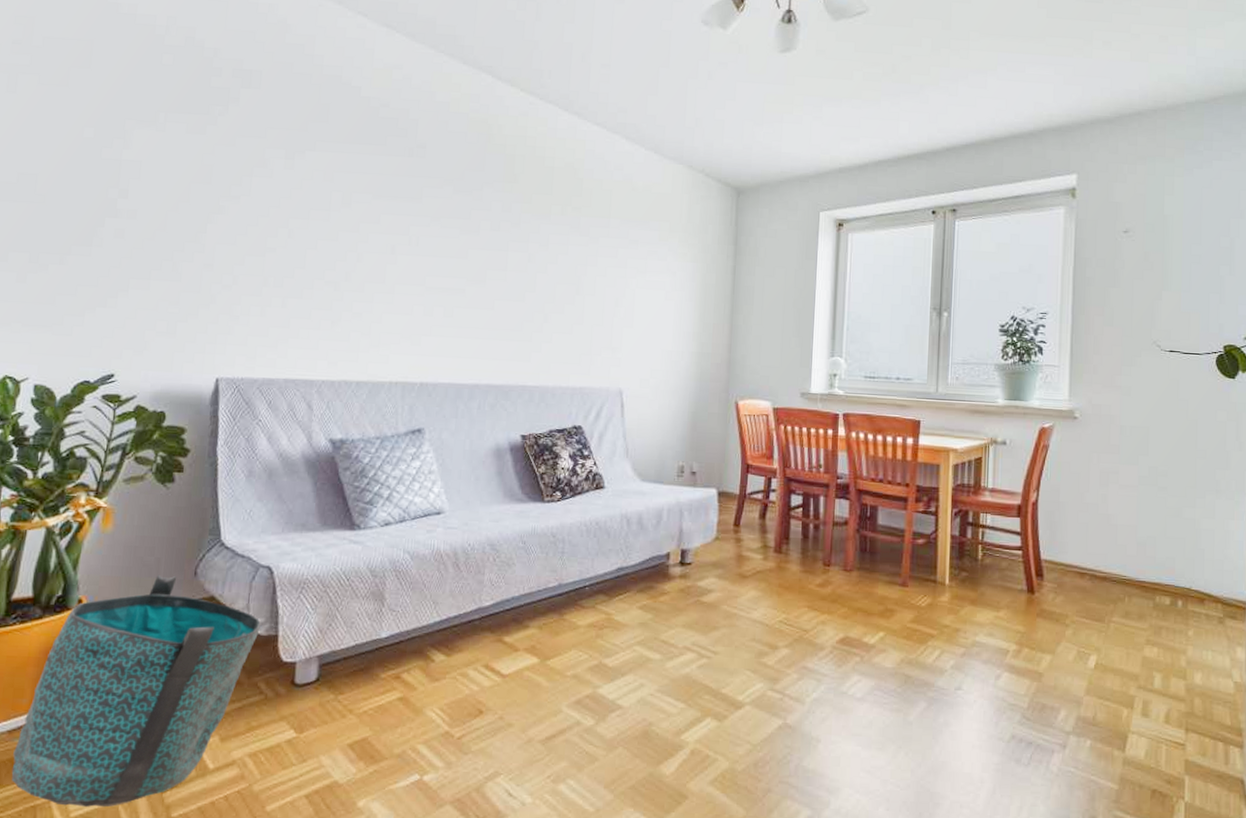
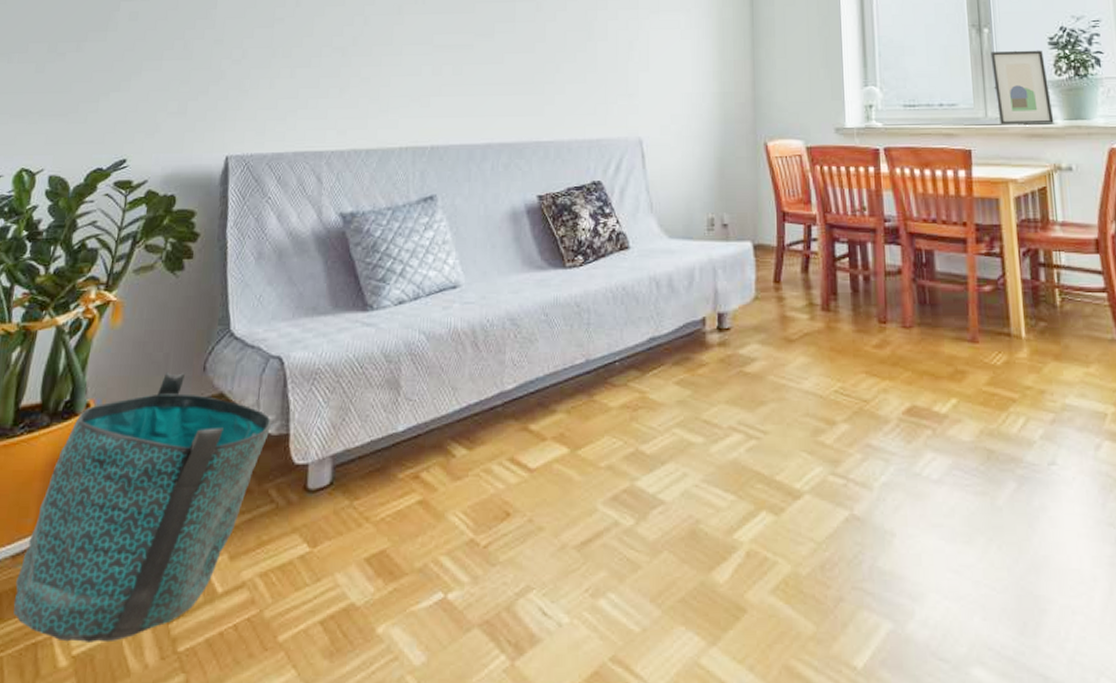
picture frame: none [947,334,996,403] -> present [990,50,1054,125]

